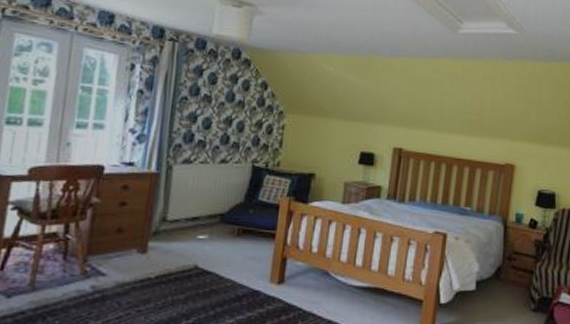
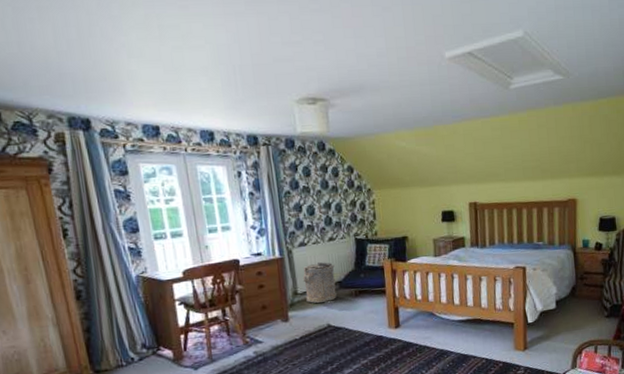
laundry hamper: none [175,187,220,238] -> present [302,262,337,304]

